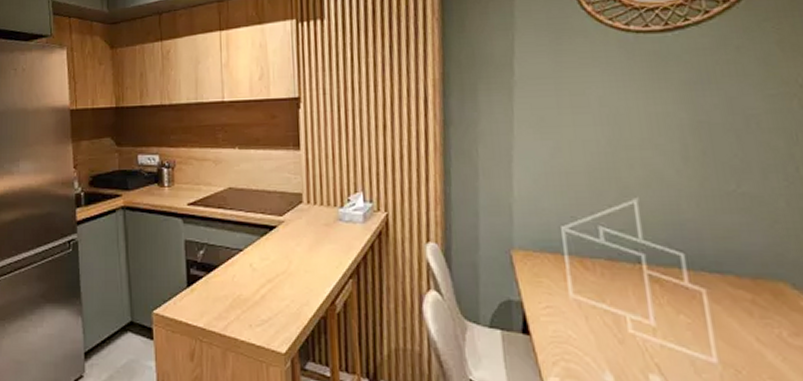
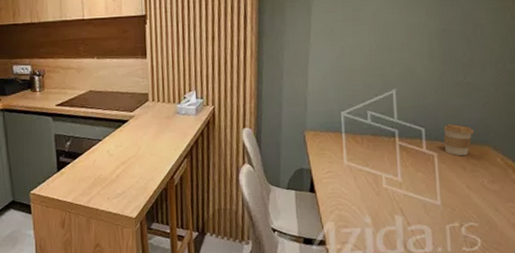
coffee cup: none [711,248,759,295] -> present [443,123,473,156]

